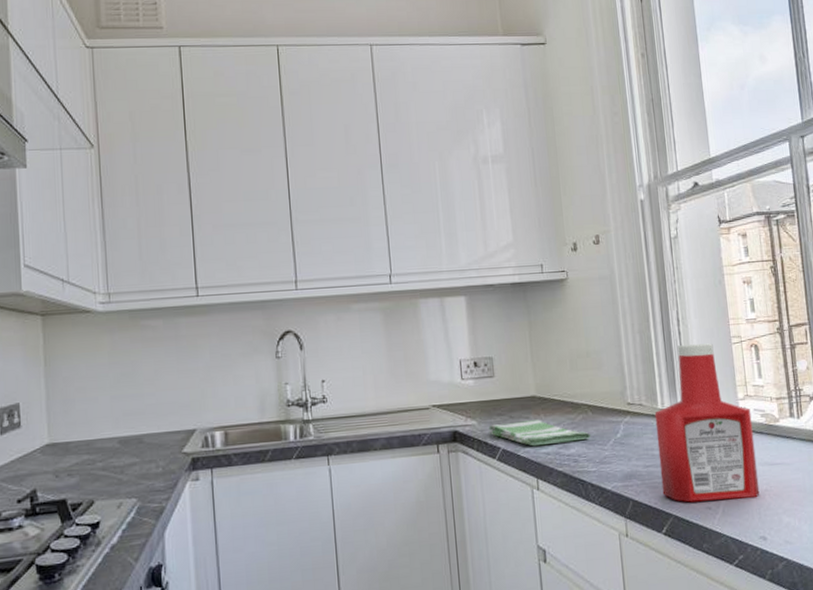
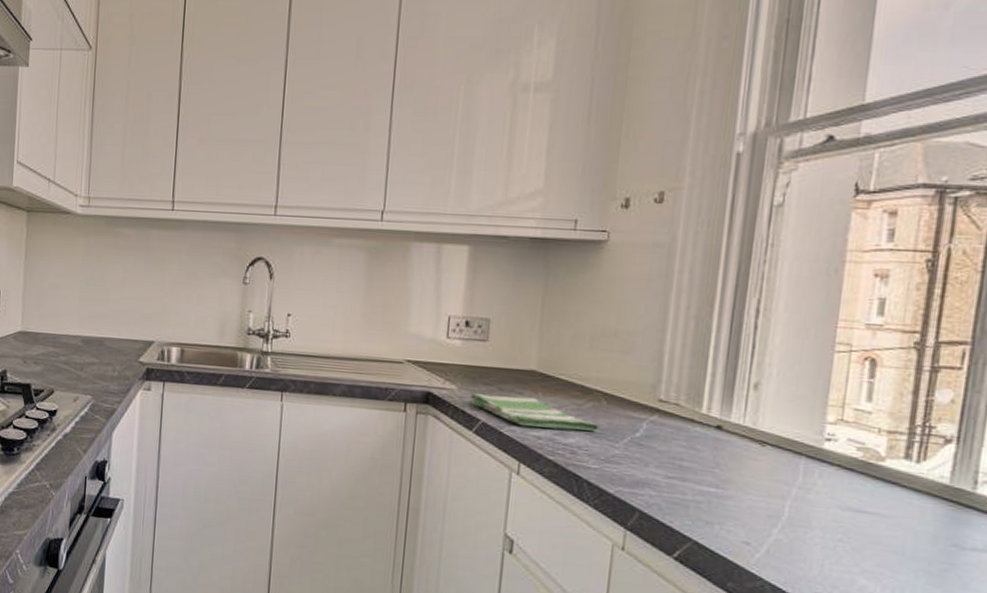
ketchup bottle: present [654,343,760,503] -> none [683,342,843,545]

